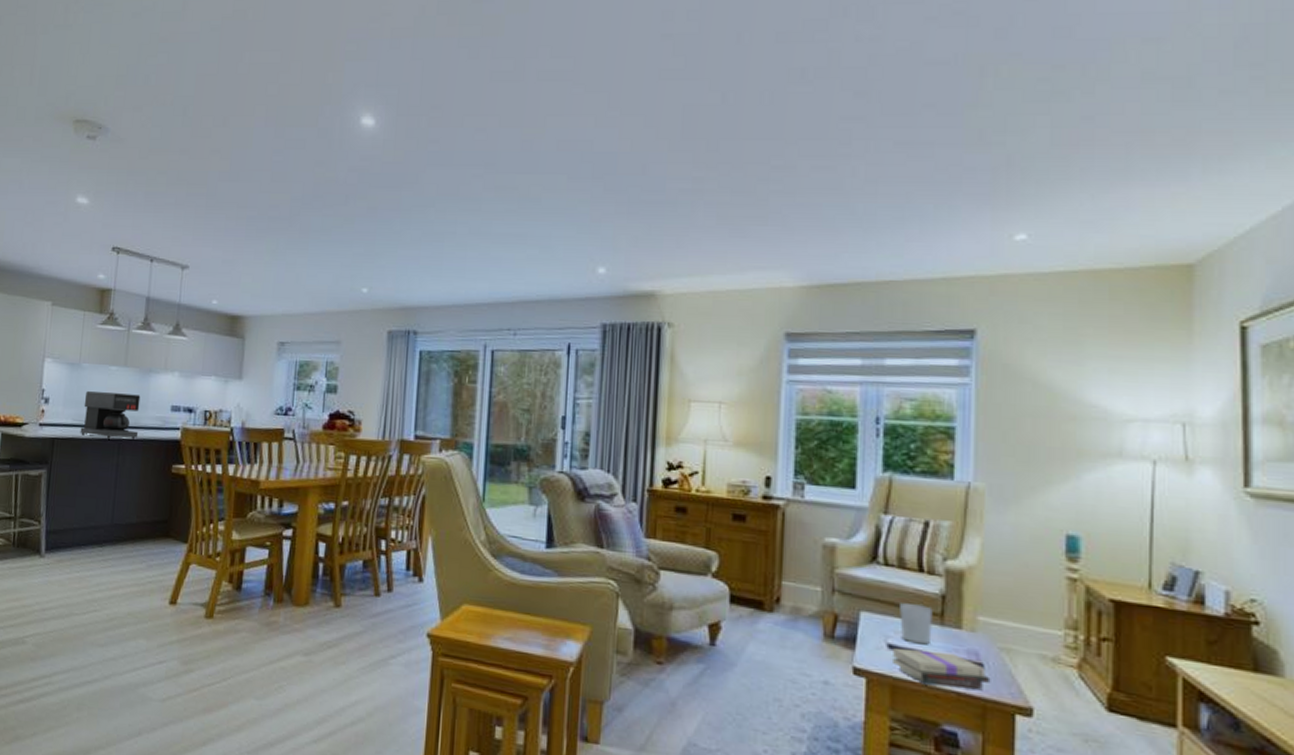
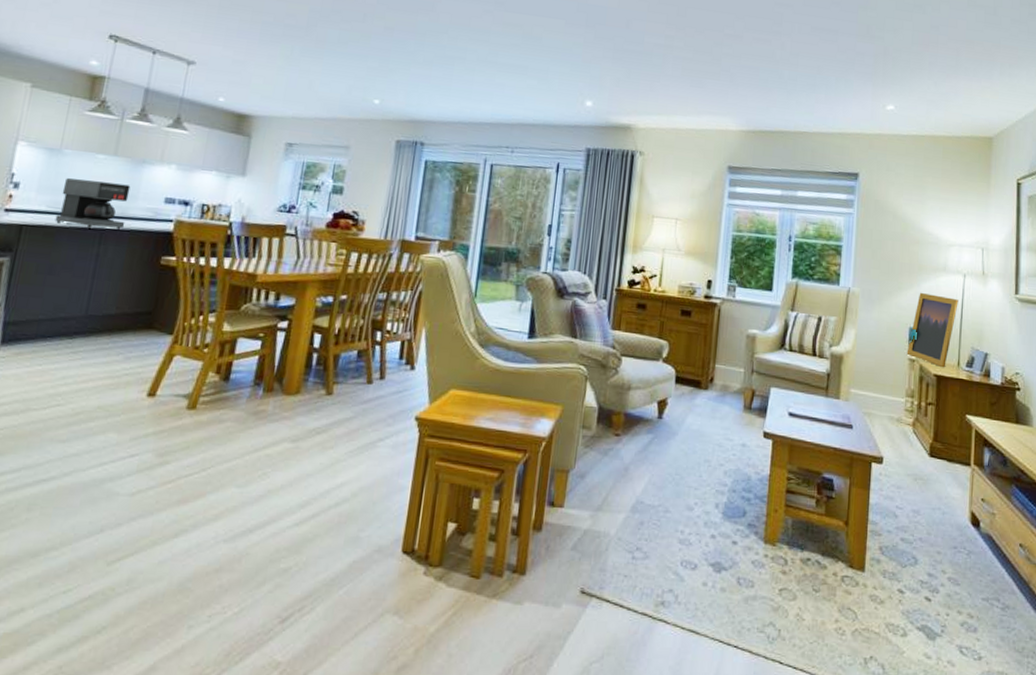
books: present [891,648,991,689] -> none [791,416,857,445]
candle holder: present [900,603,933,645] -> none [798,380,821,412]
picture frame: none [1063,486,1146,591] -> present [906,292,959,368]

